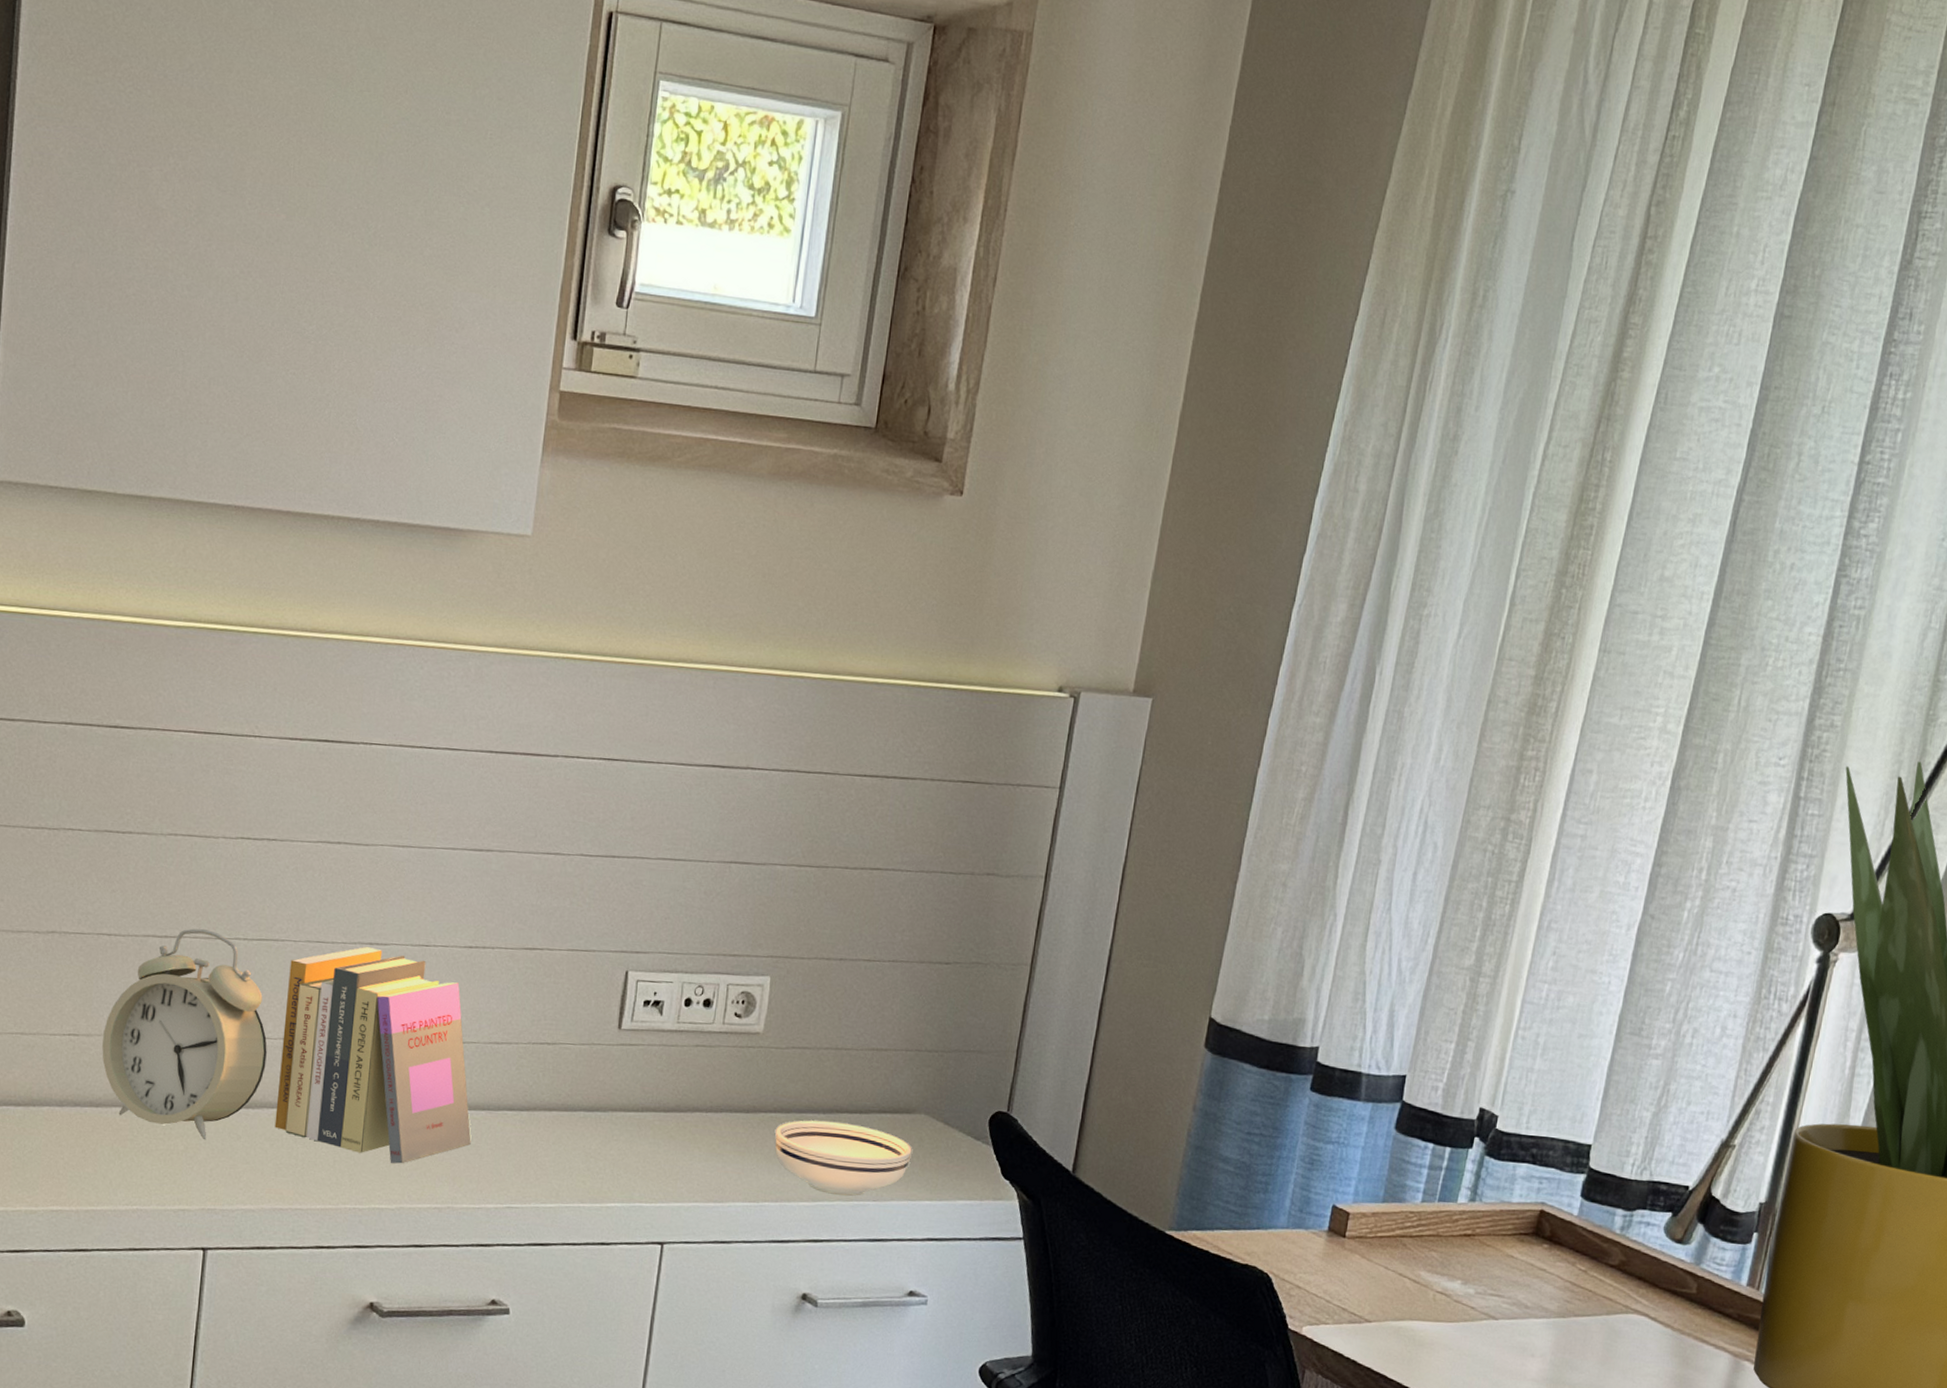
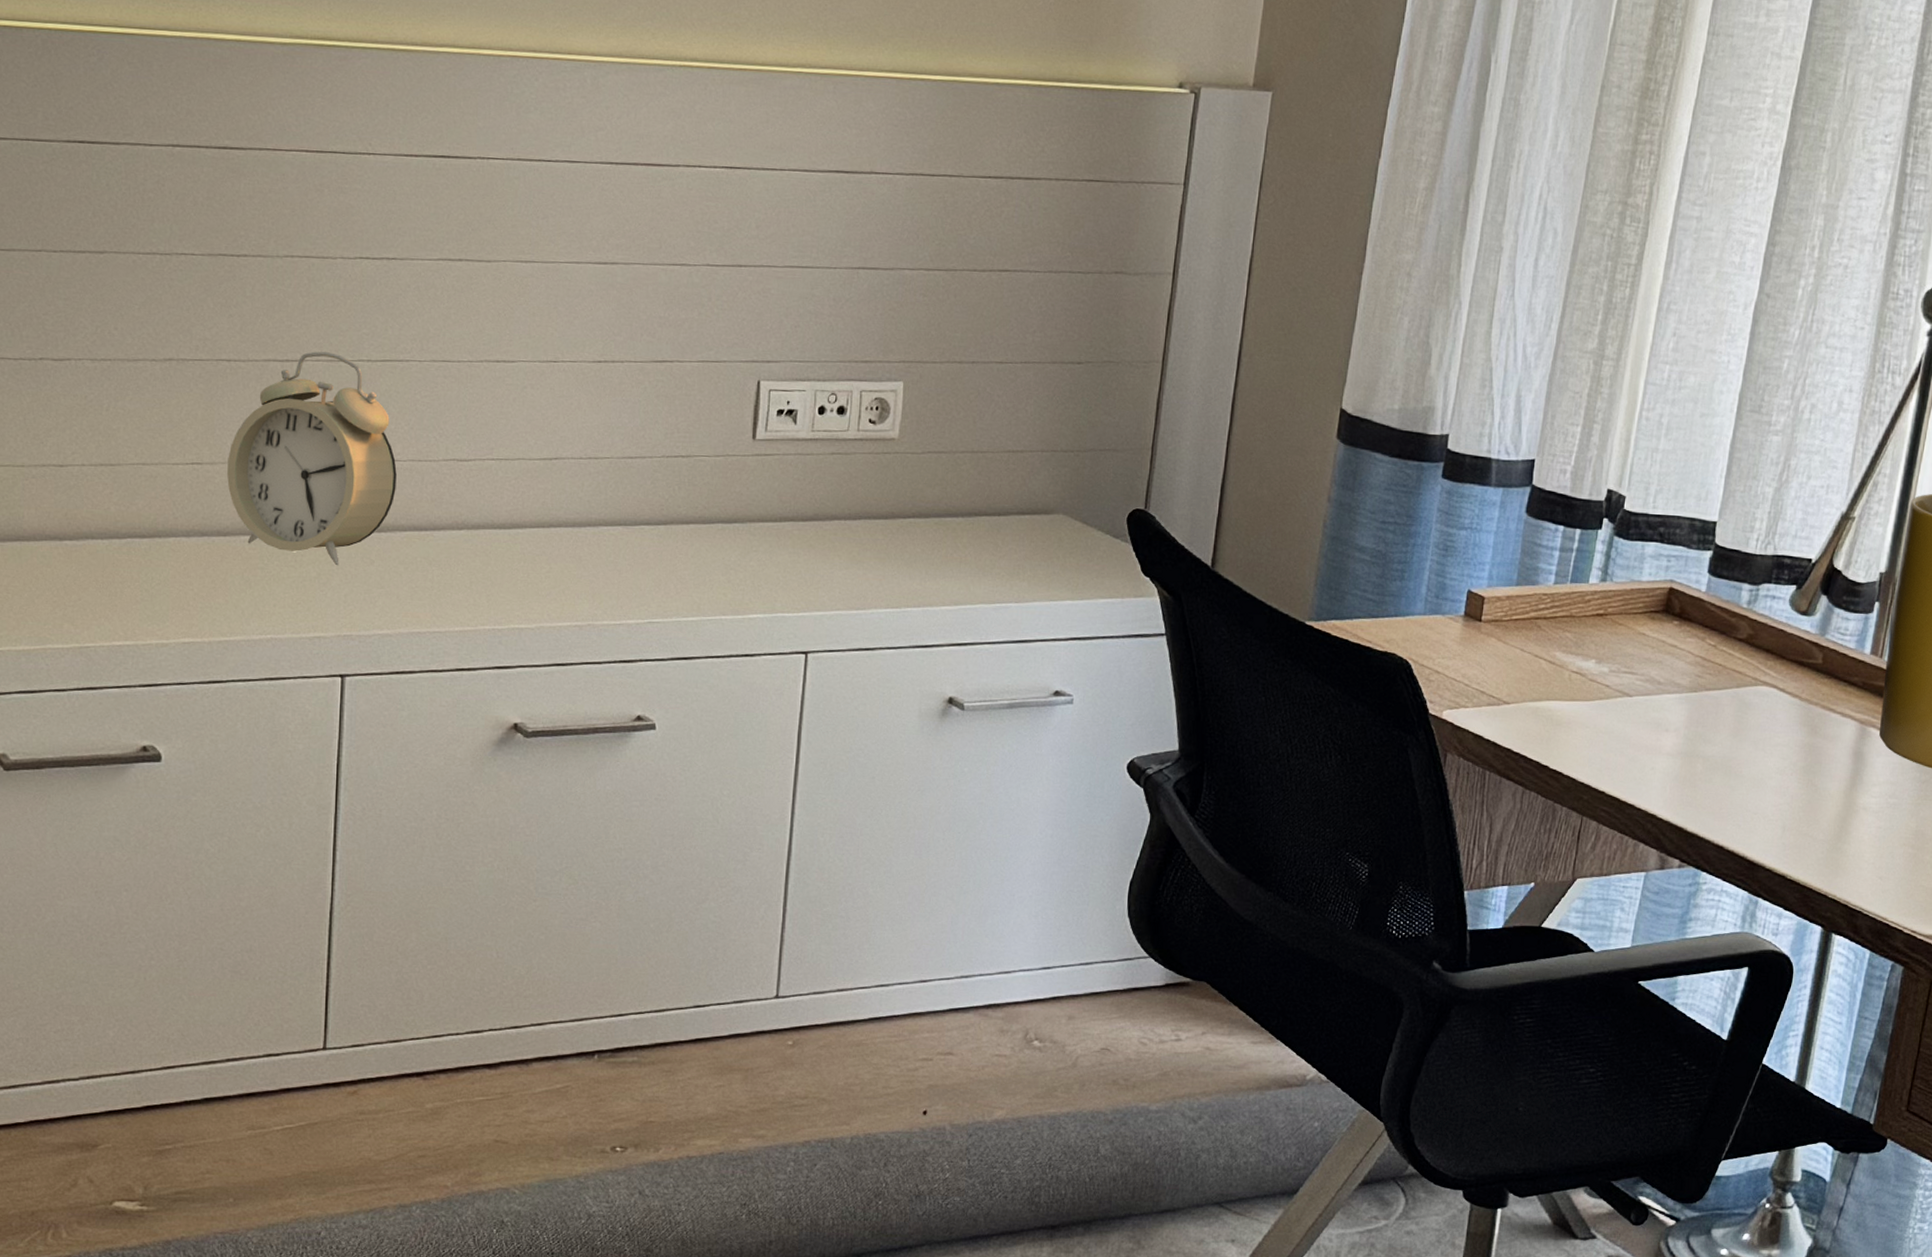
books: present [274,947,471,1164] -> none [408,365,609,583]
bowl: present [774,1120,912,1197] -> none [914,524,1052,599]

